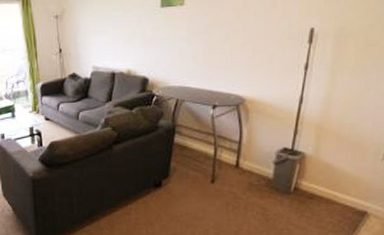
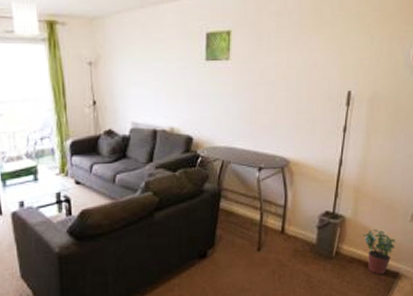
potted plant: none [325,167,364,213] -> present [363,229,395,275]

